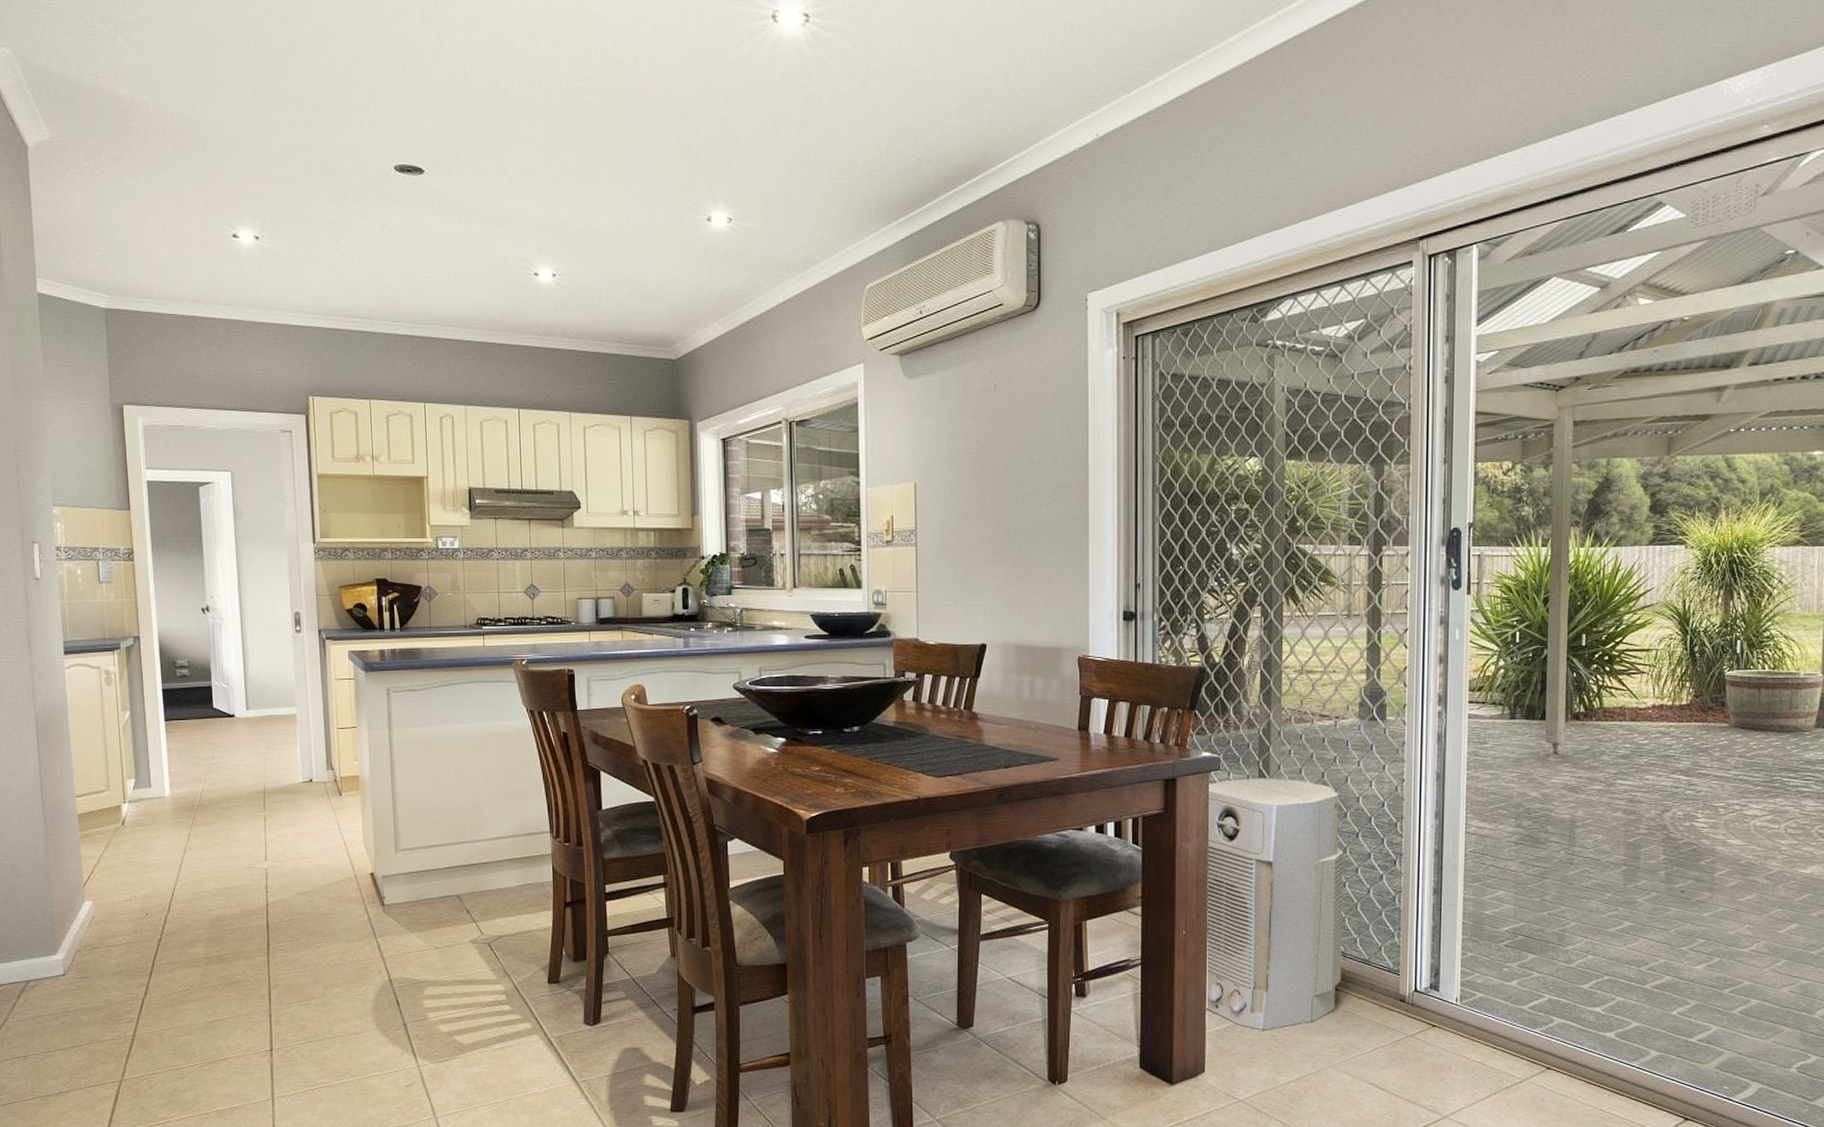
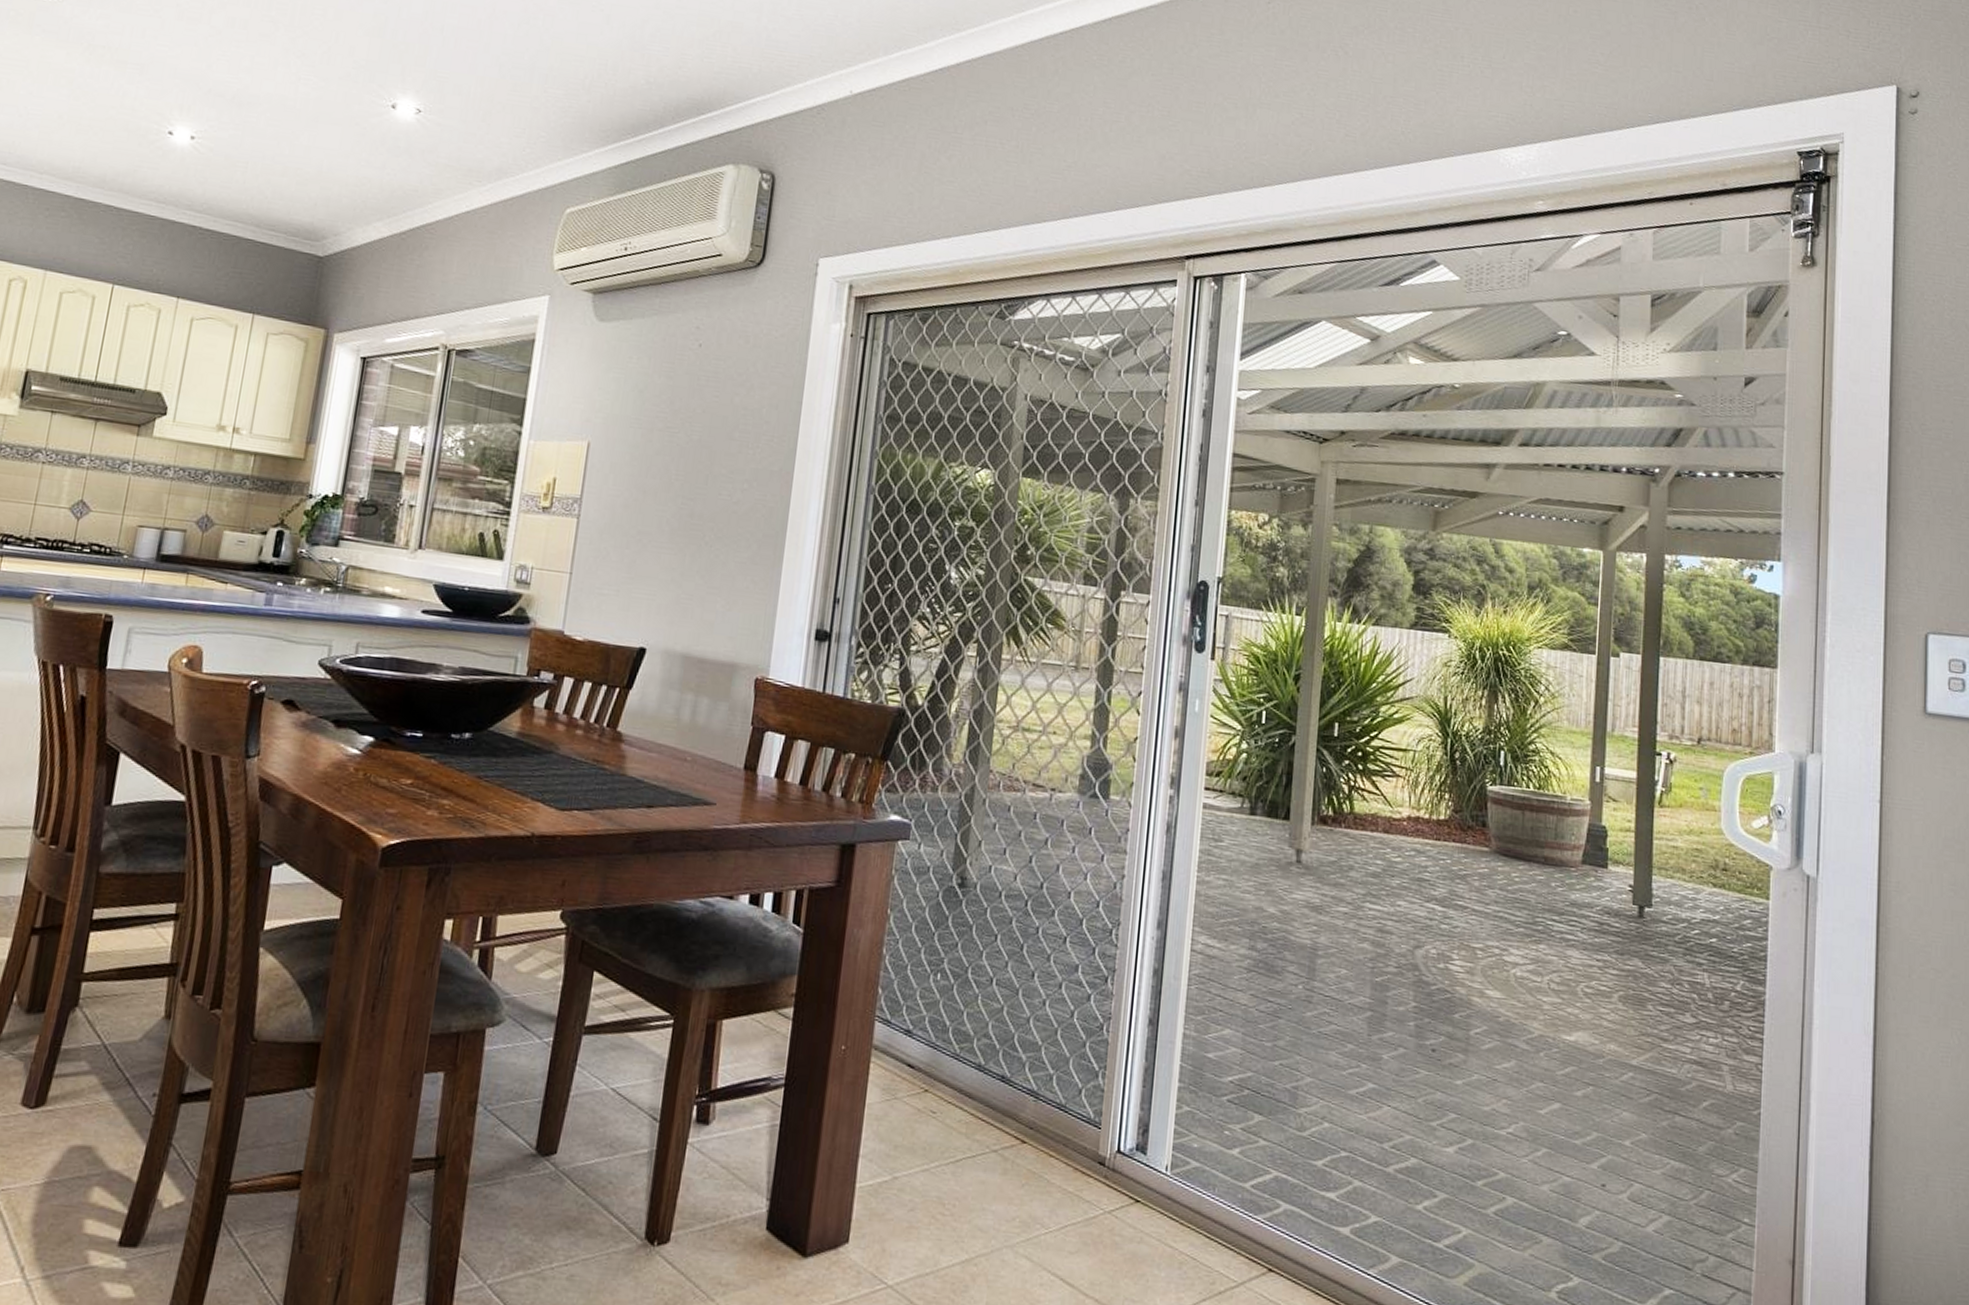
air purifier: present [1205,778,1343,1031] -> none [858,853,1048,1191]

